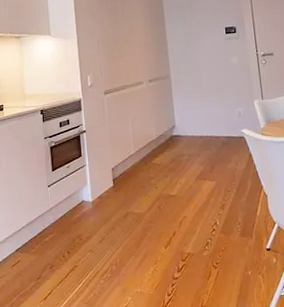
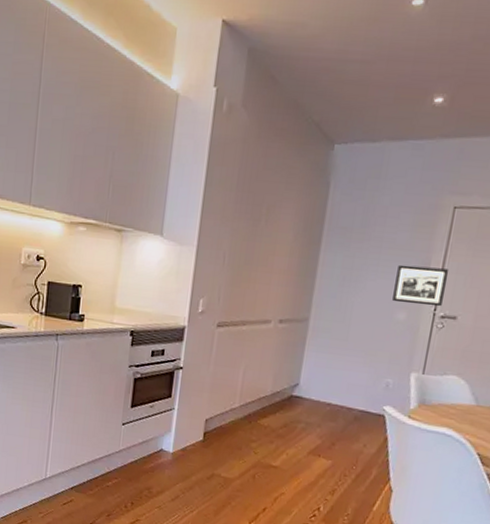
picture frame: none [222,21,260,51] -> present [392,264,450,307]

